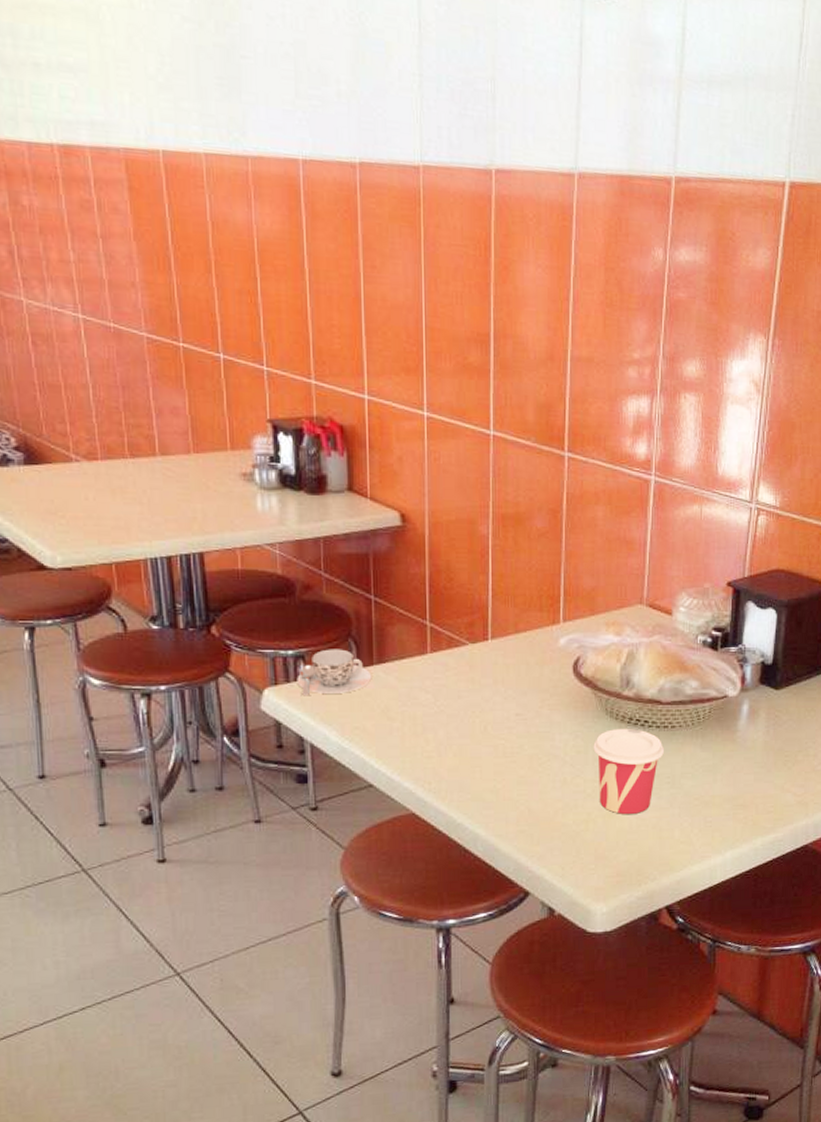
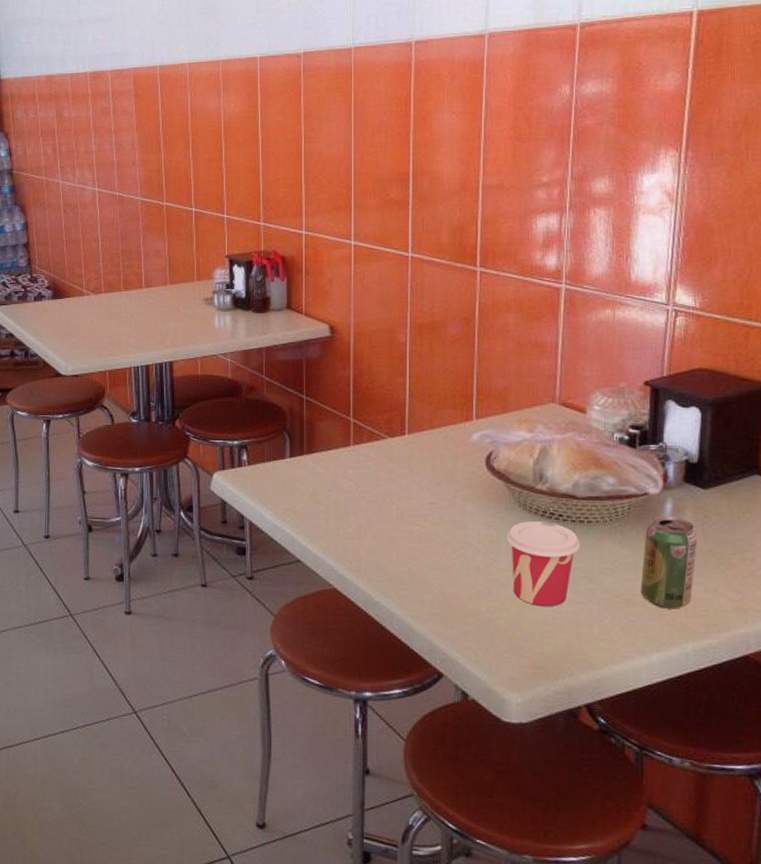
teacup: present [297,649,372,696] -> none [240,440,302,480]
beverage can: none [717,717,770,808] -> present [640,515,698,609]

